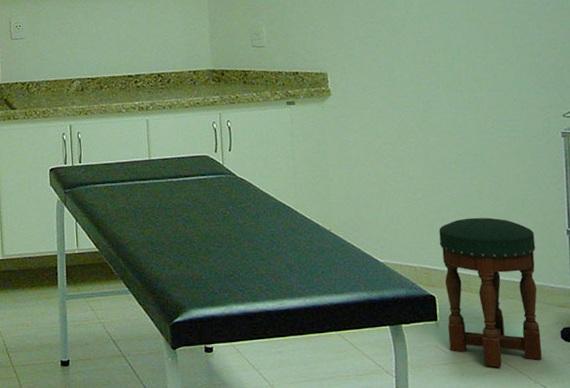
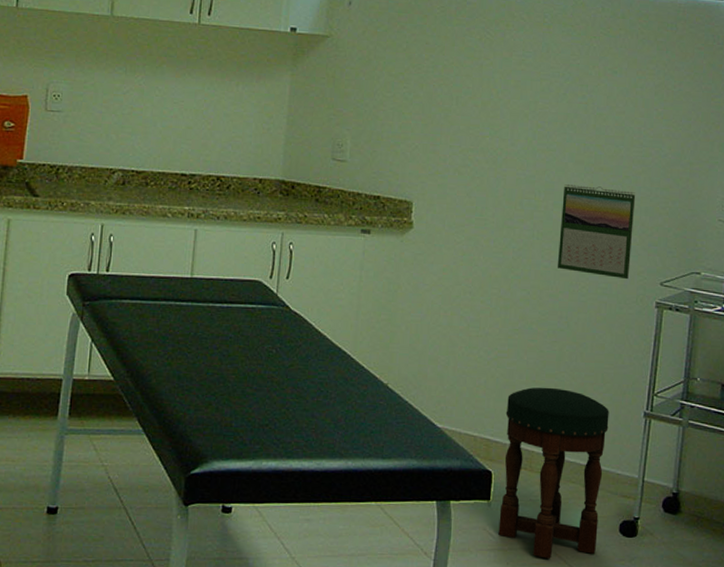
calendar: none [460,38,533,116] -> present [557,184,636,280]

